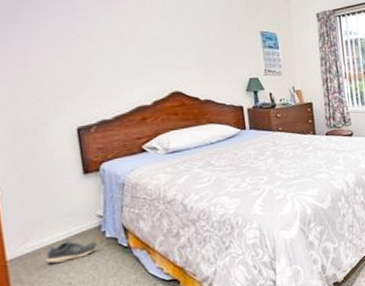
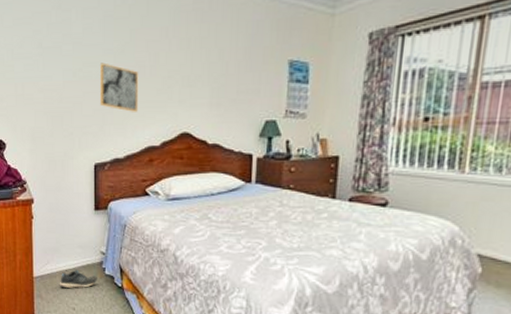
wall art: none [71,29,123,75] -> present [99,62,139,112]

